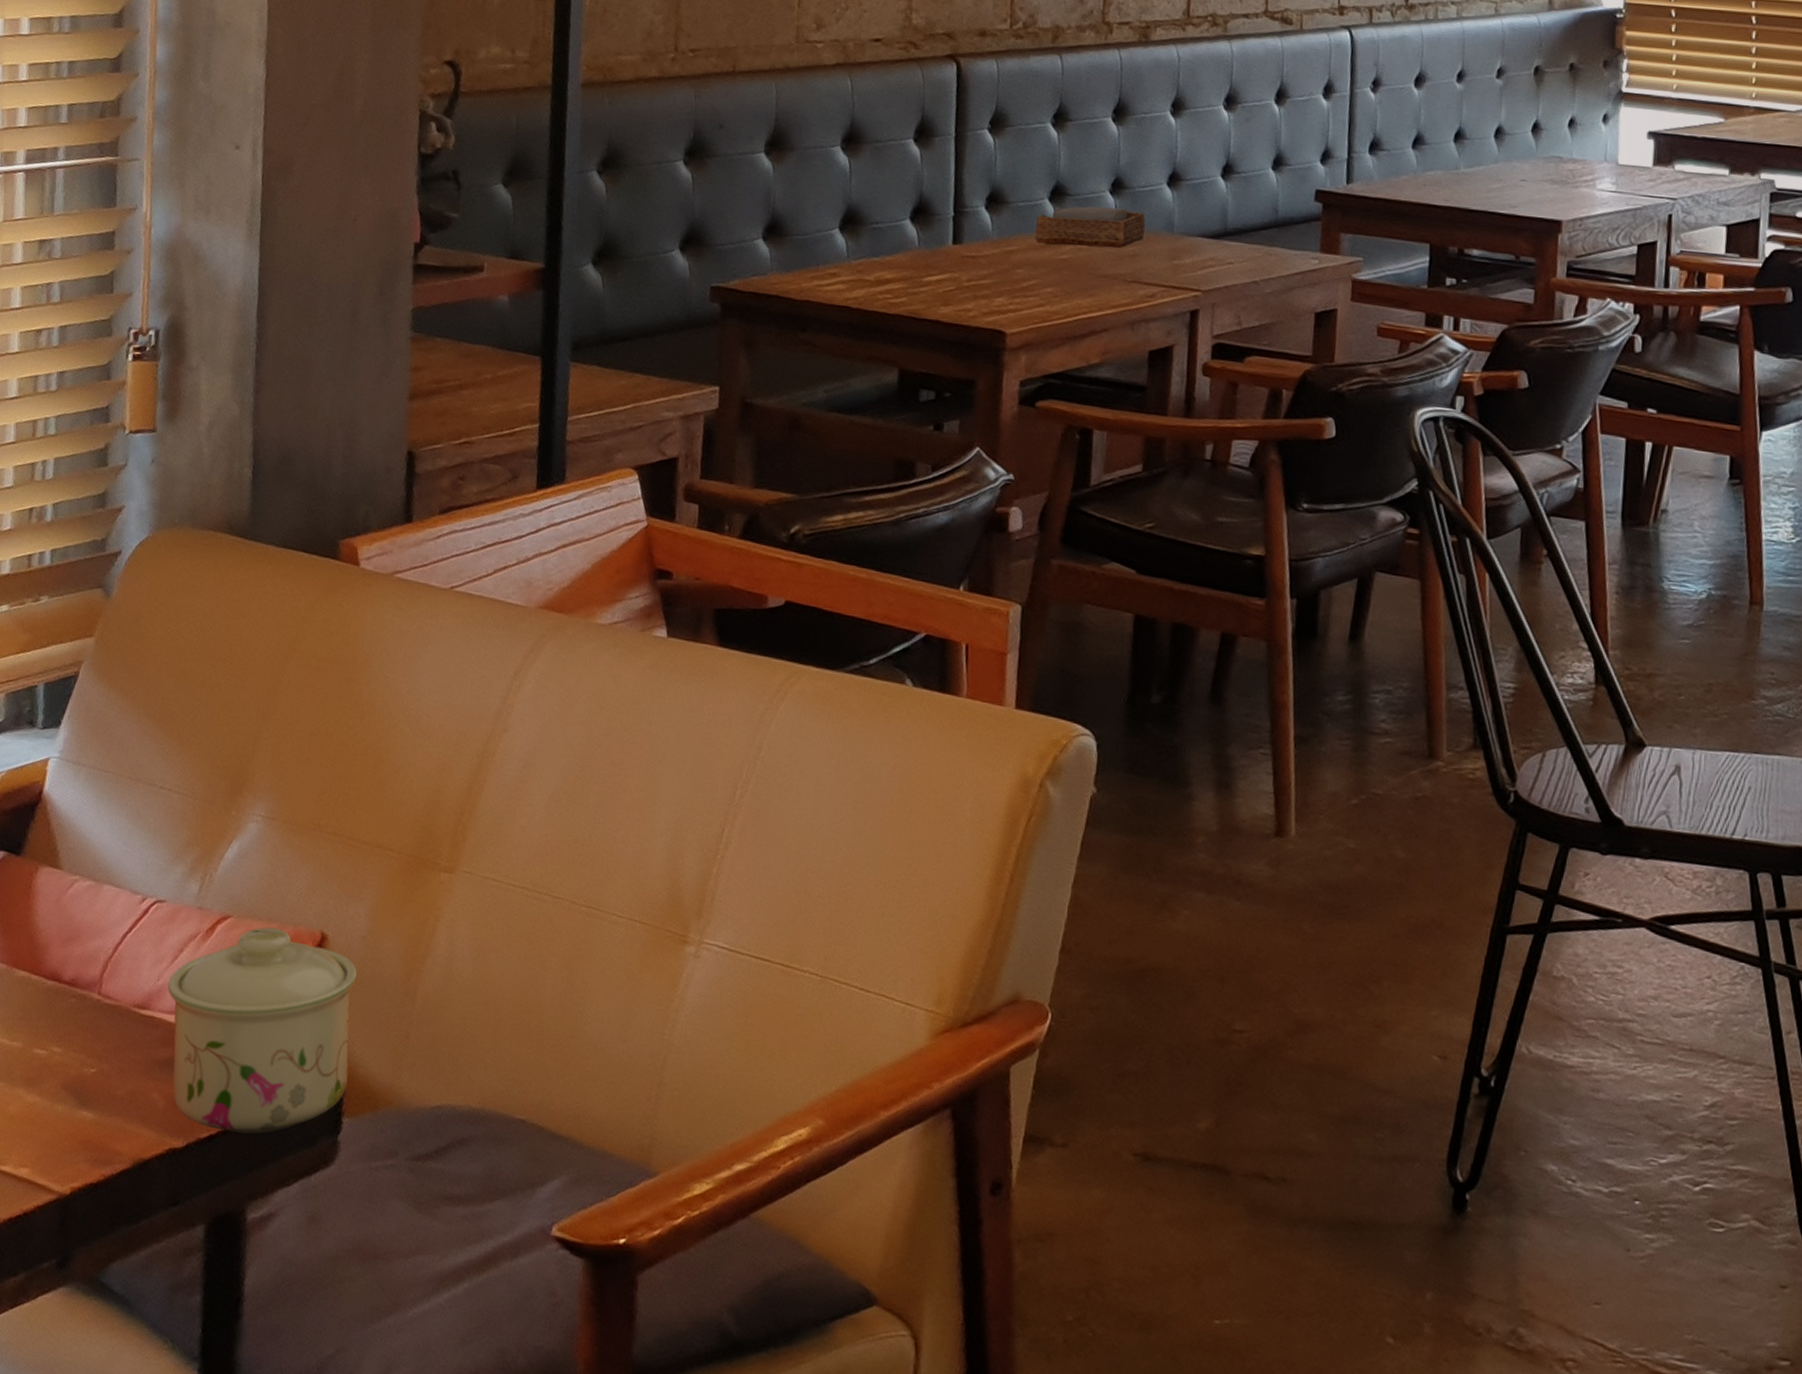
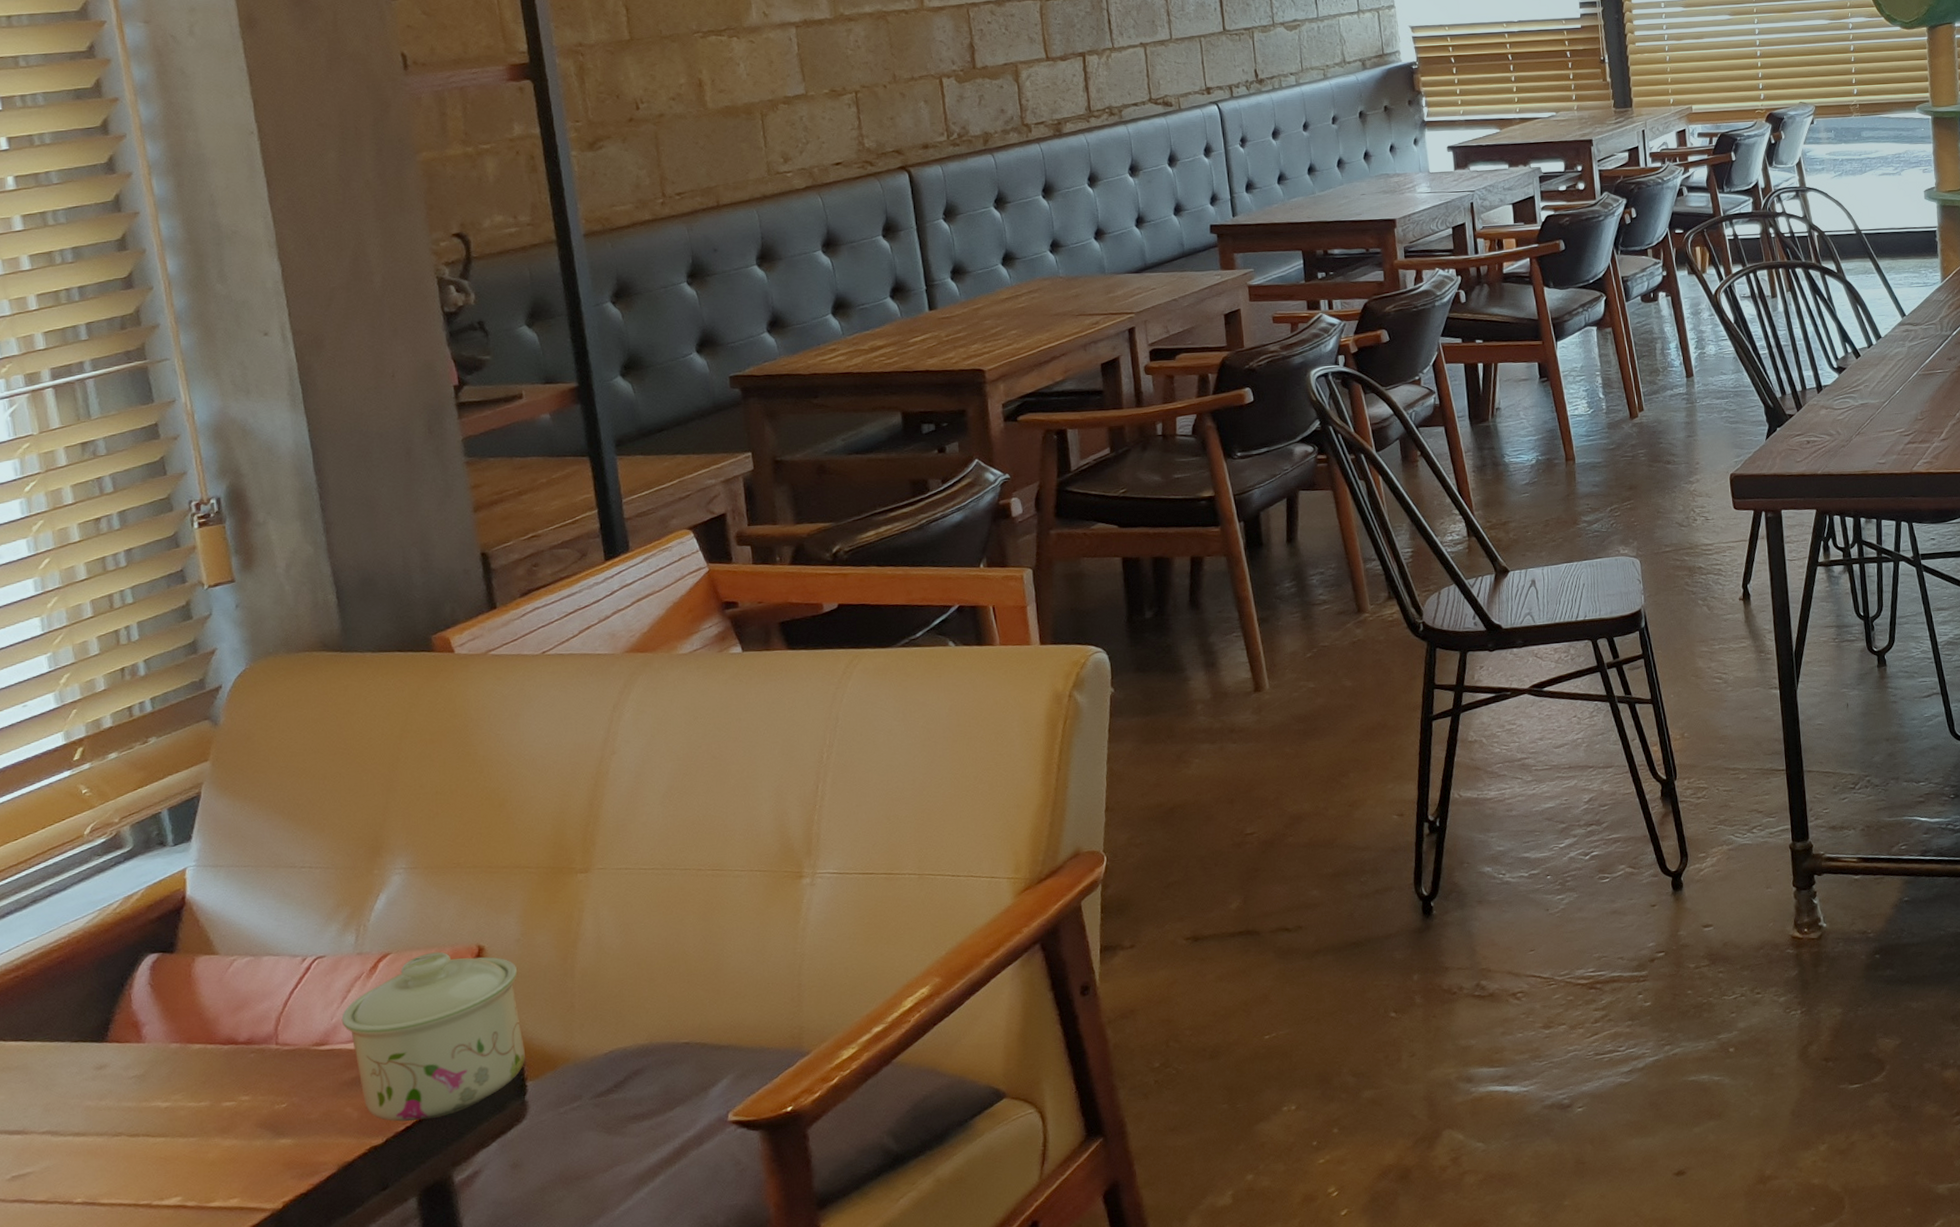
napkin holder: present [1035,206,1146,249] -> none [995,262,1083,299]

